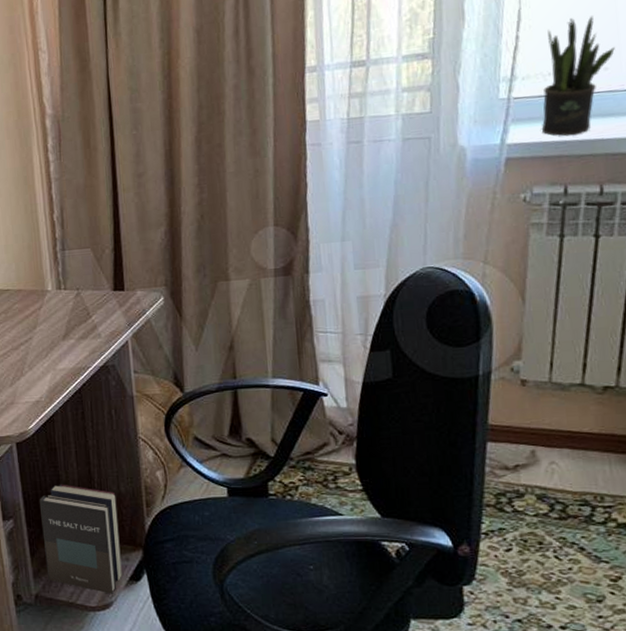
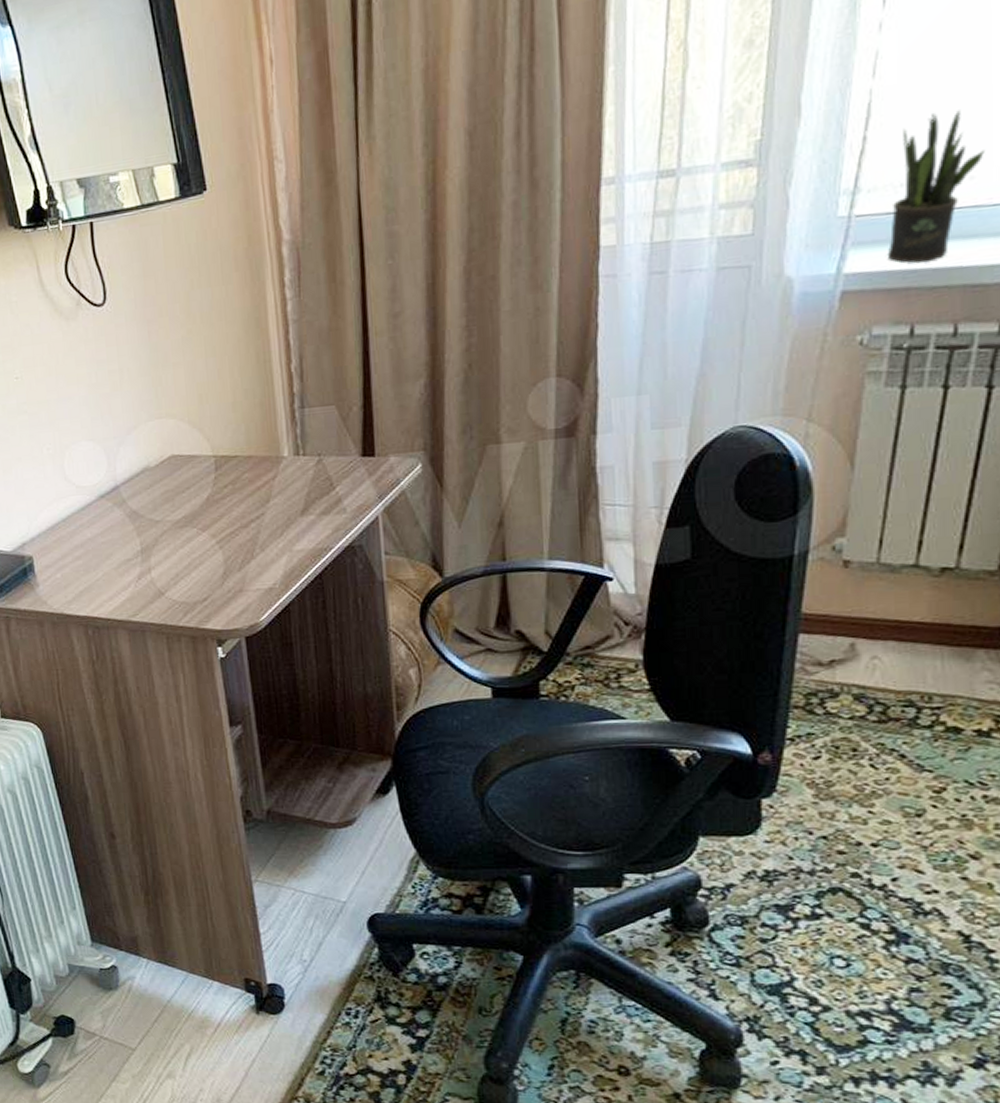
books: present [39,484,122,594] -> none [272,684,368,809]

